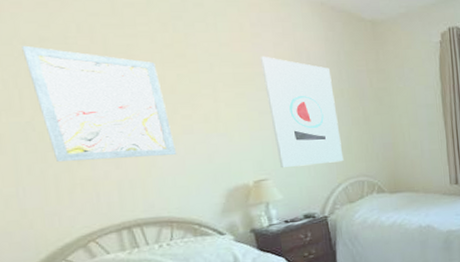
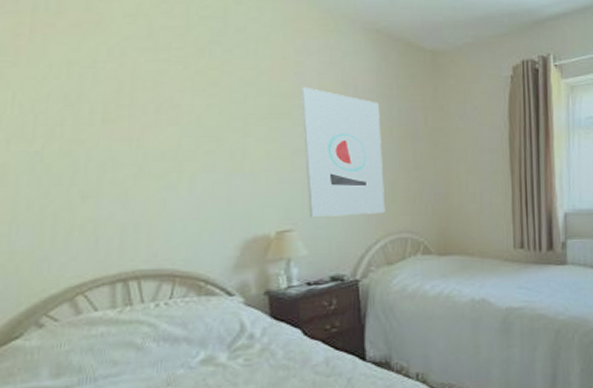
wall art: present [22,45,176,162] -> none [47,68,192,198]

